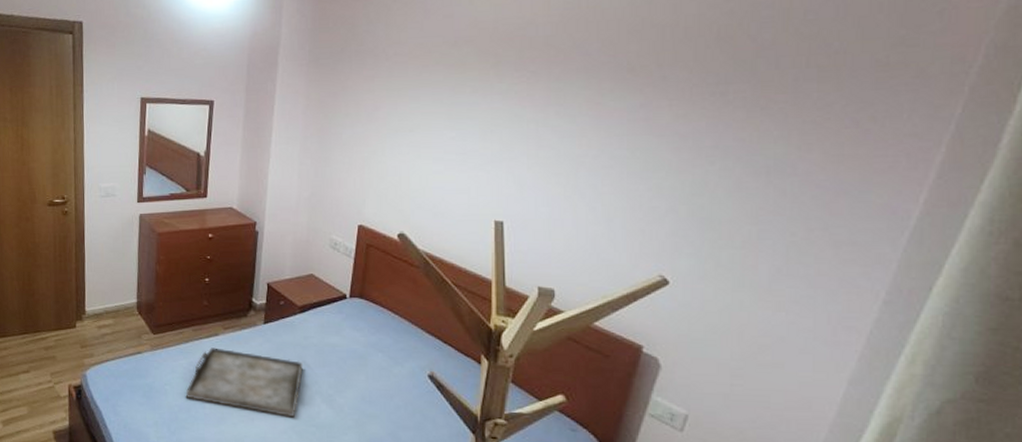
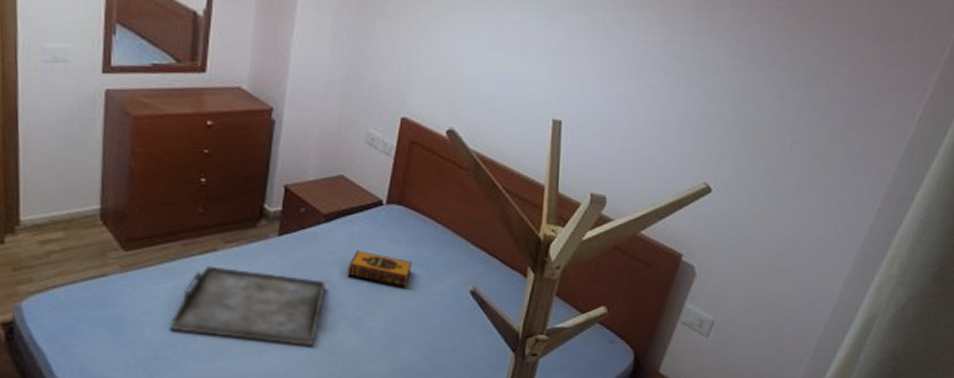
hardback book: none [320,337,375,371] -> present [347,250,412,288]

